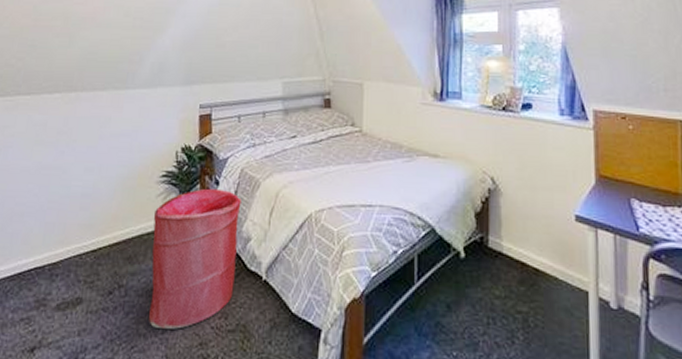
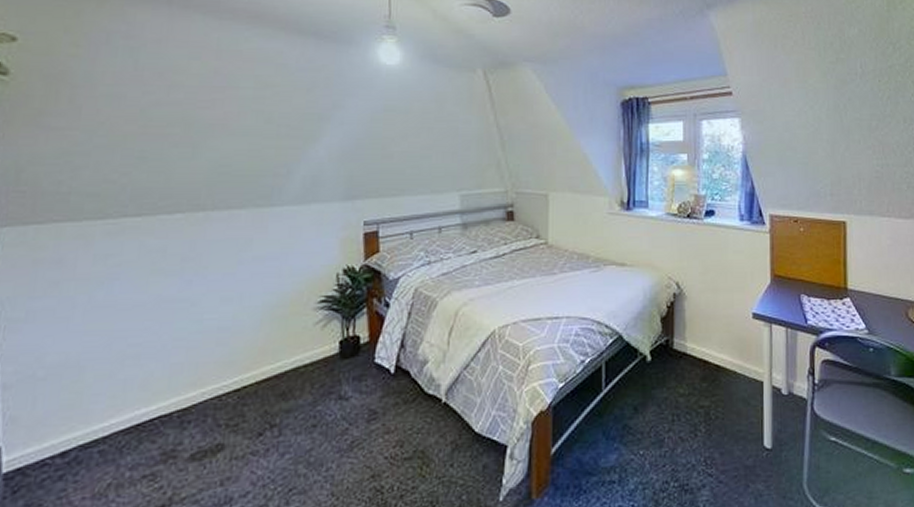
laundry hamper: present [149,188,241,329] -> none [310,311,416,466]

